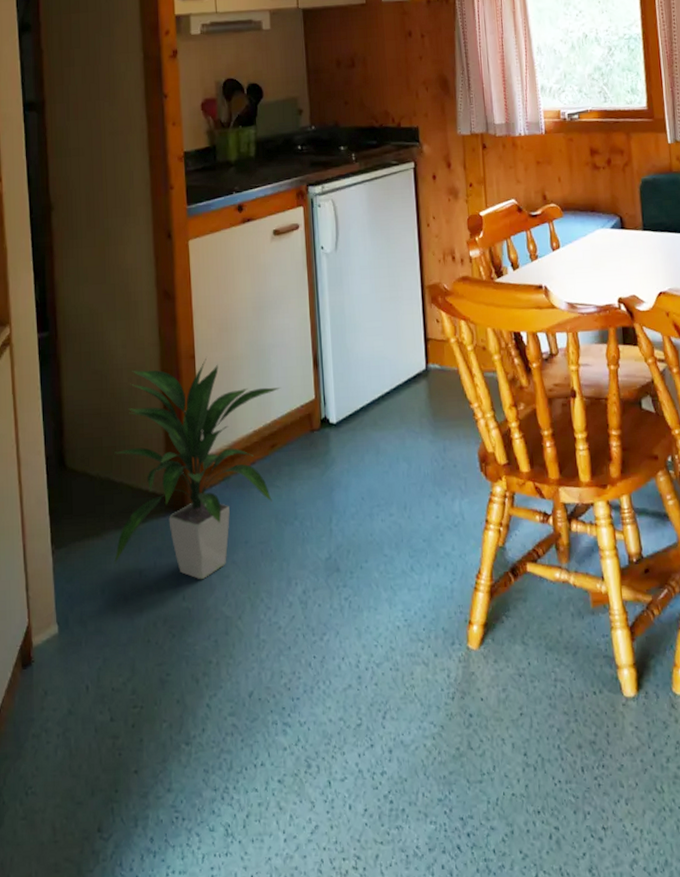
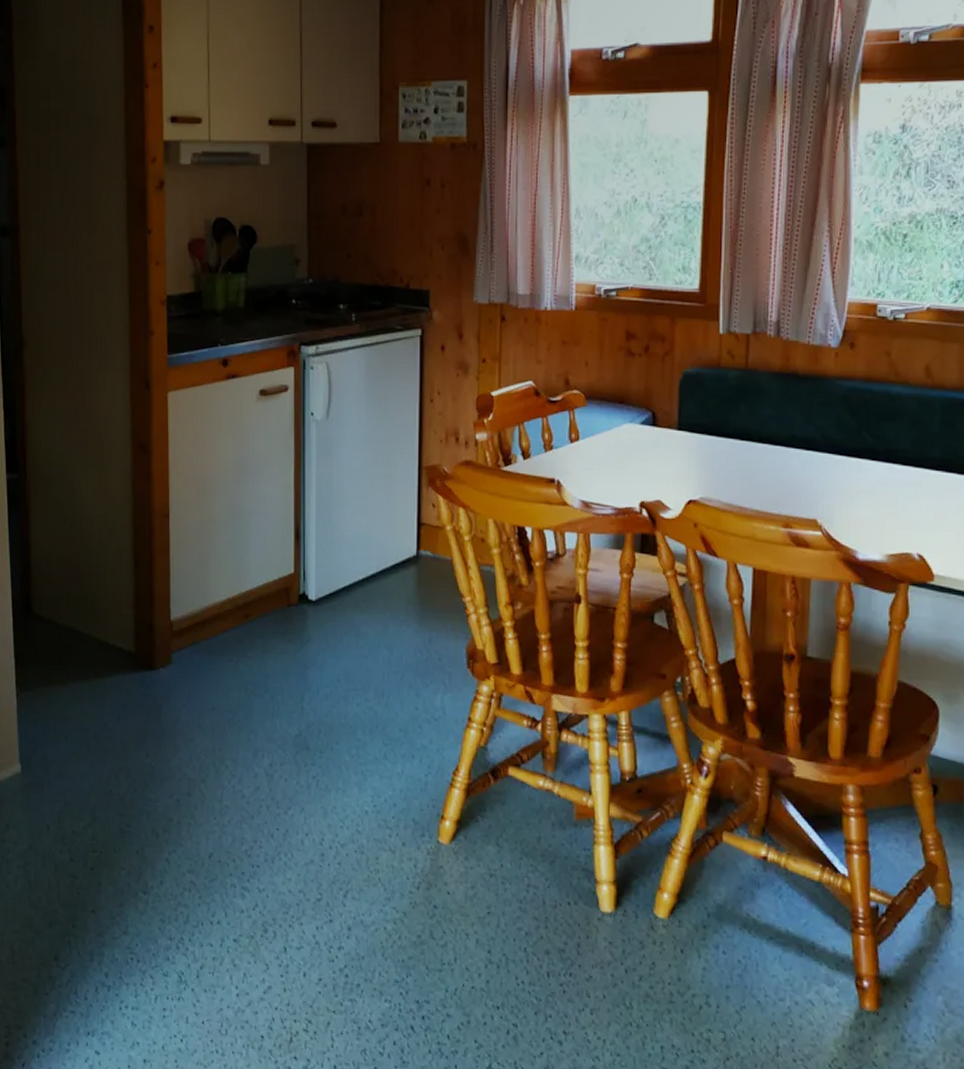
indoor plant: present [113,356,280,580] -> none [78,516,258,740]

